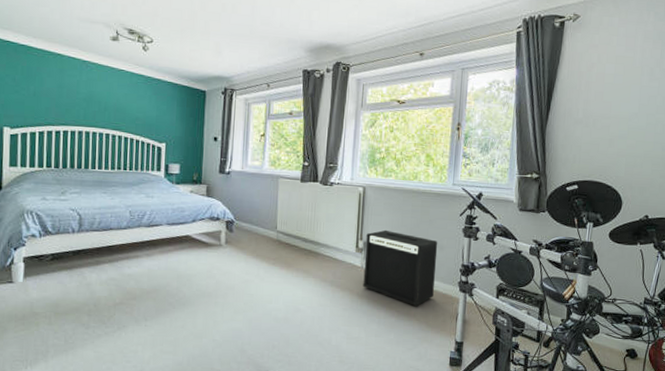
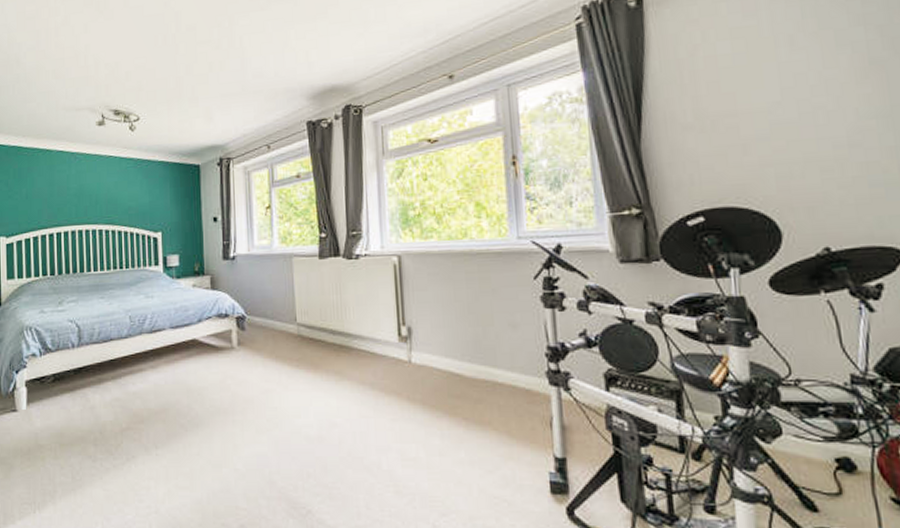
guitar amplifier: present [363,229,438,307] -> none [409,308,513,411]

